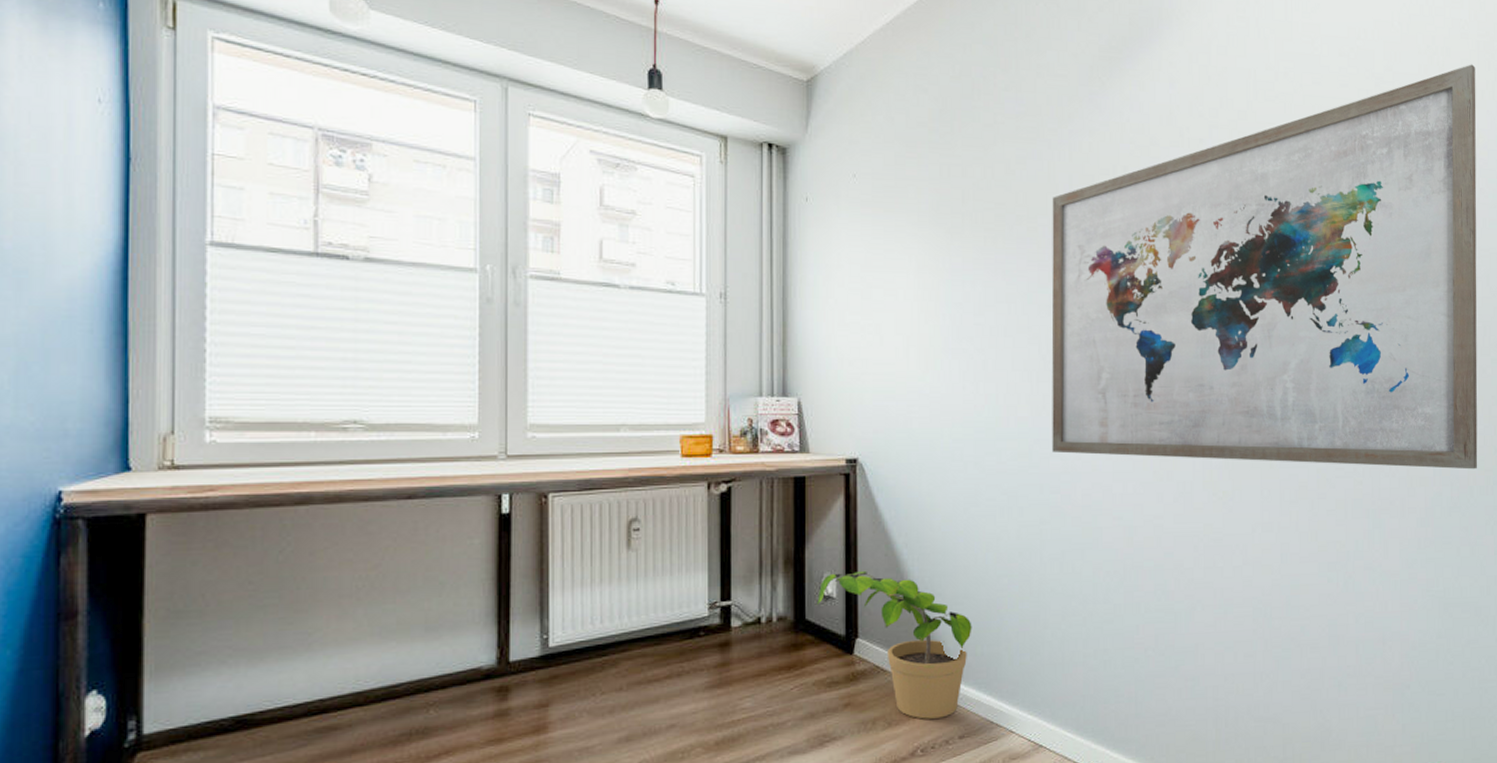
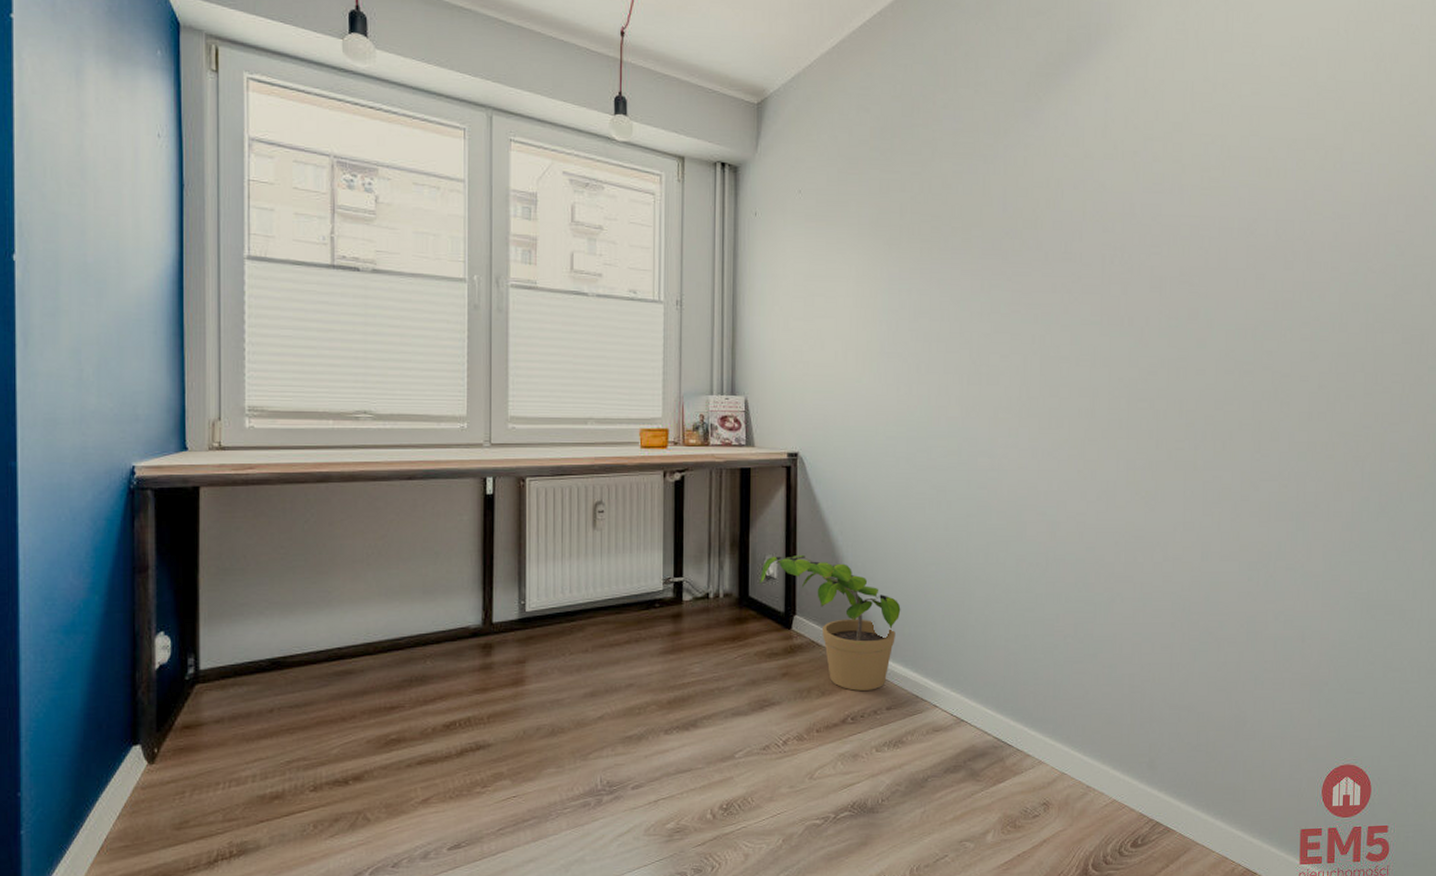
wall art: present [1051,64,1478,470] -> none [980,70,1426,476]

